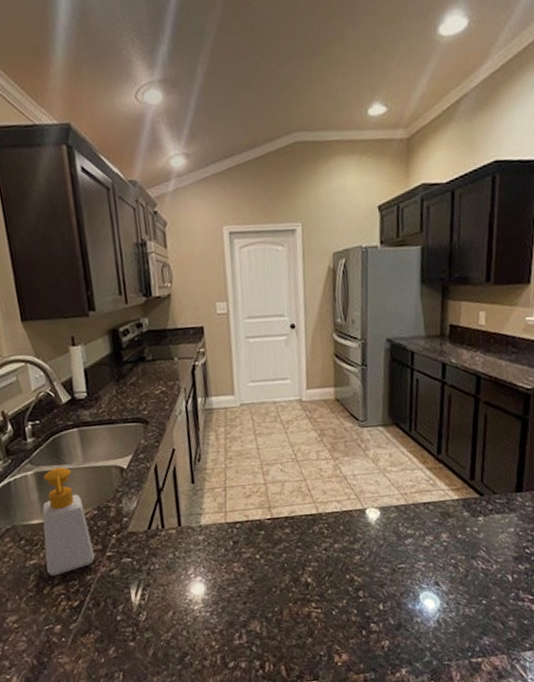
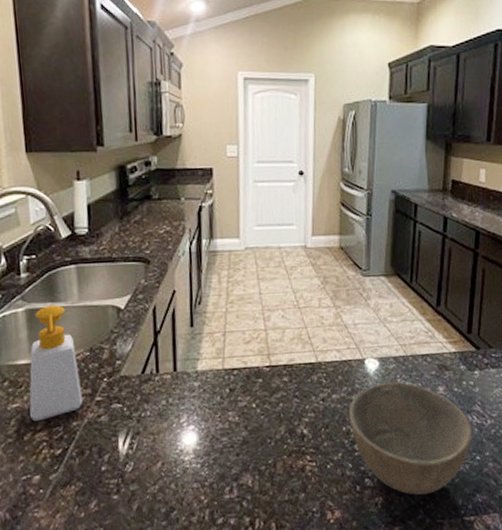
bowl: none [351,530,478,639] -> present [348,382,473,495]

